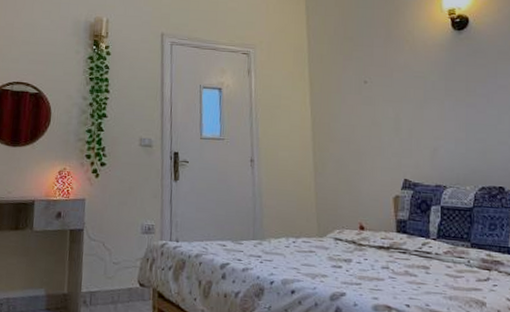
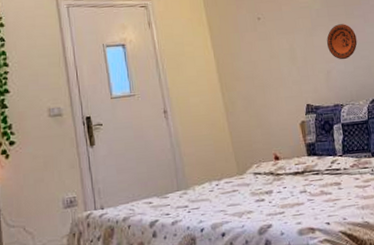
decorative plate: none [439,100,475,139] -> present [327,24,357,60]

